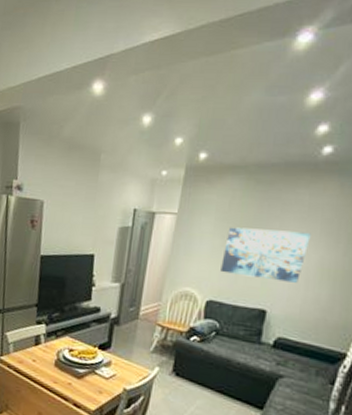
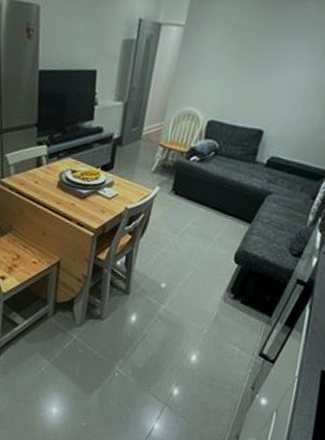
wall art: present [220,227,311,283] -> none [224,42,314,103]

